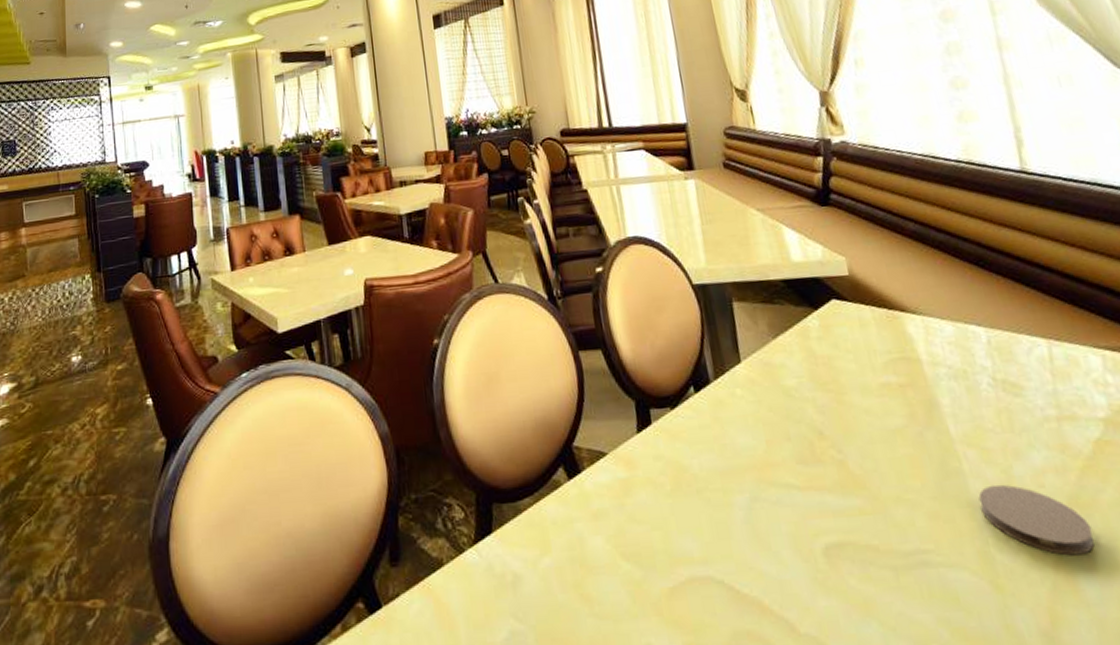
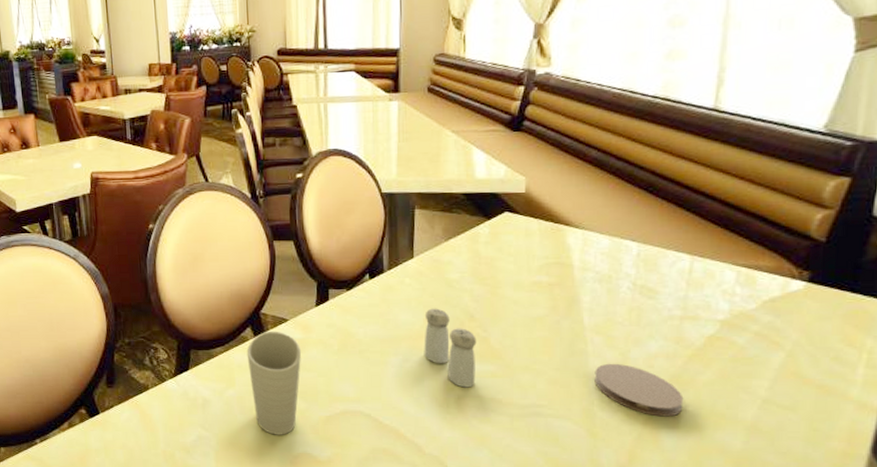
cup: none [561,469,633,622] -> present [246,331,302,435]
salt and pepper shaker: none [766,425,843,533] -> present [424,308,477,388]

